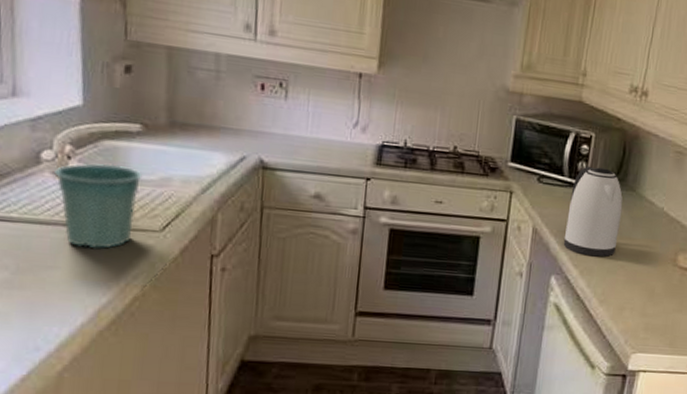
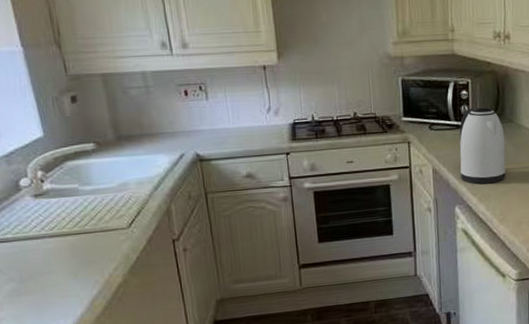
flower pot: present [54,163,143,249] -> none [33,179,105,252]

